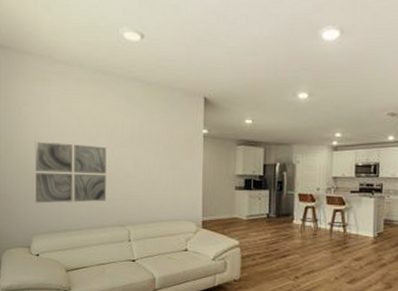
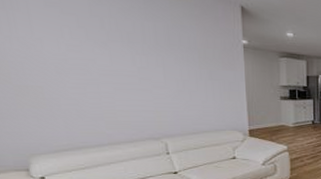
wall art: present [35,141,107,203] -> none [10,42,131,119]

